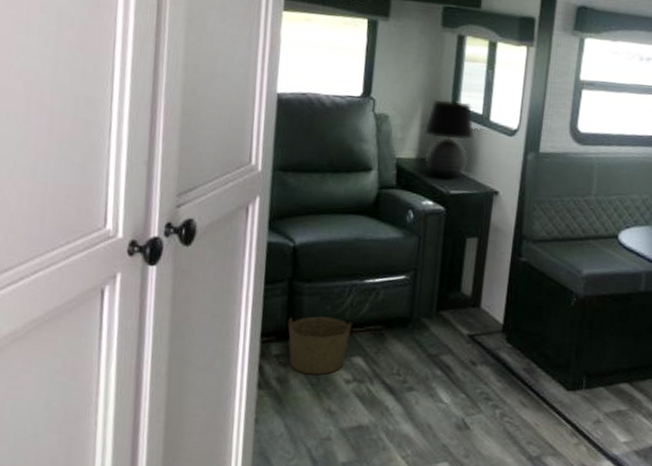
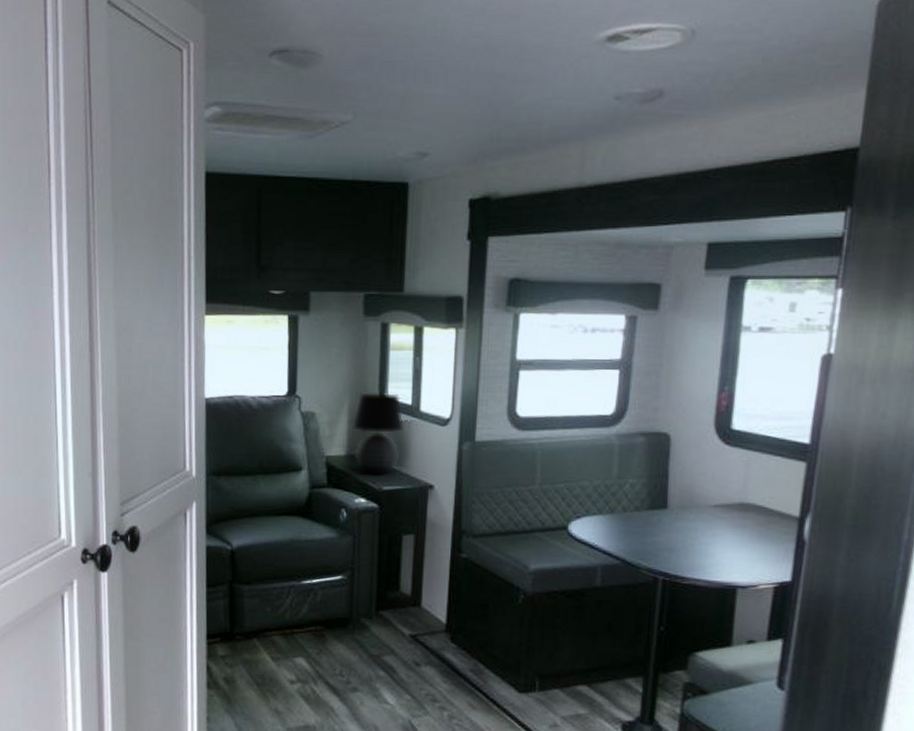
basket: present [287,316,352,376] -> none [231,618,292,676]

